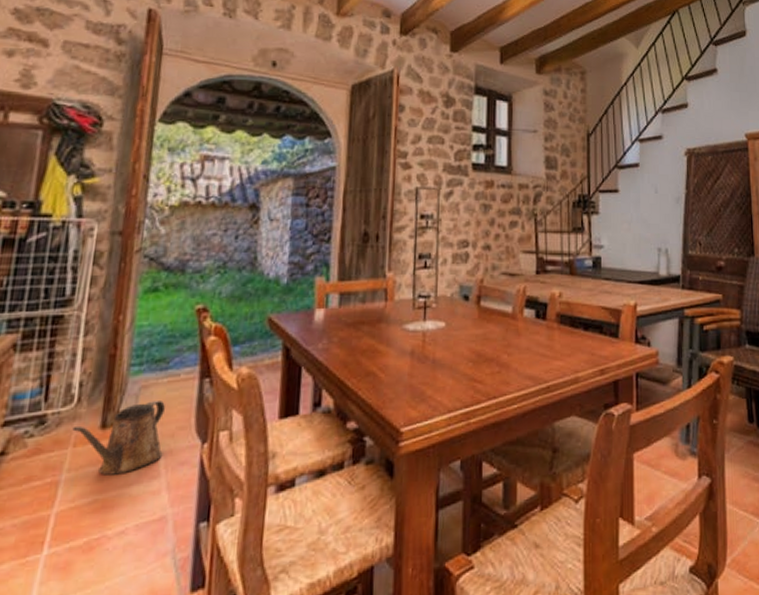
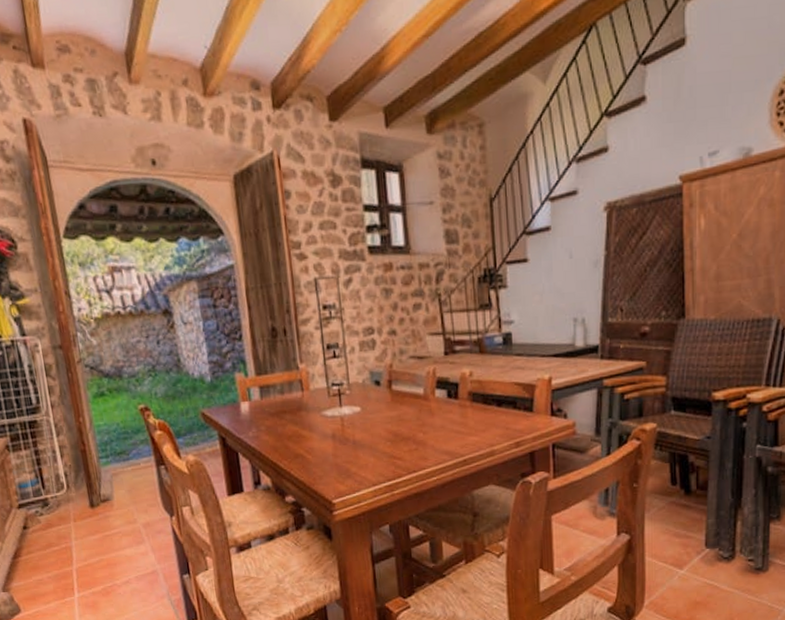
watering can: present [72,401,165,475] -> none [69,485,143,542]

